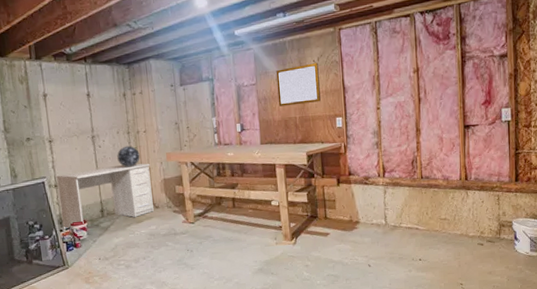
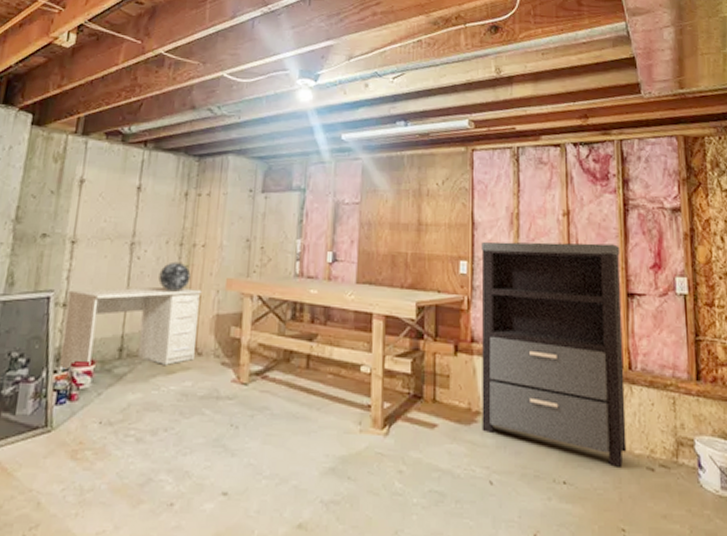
writing board: present [276,63,321,107] -> none [386,186,442,238]
shelving unit: none [352,90,464,246] -> present [481,241,627,467]

